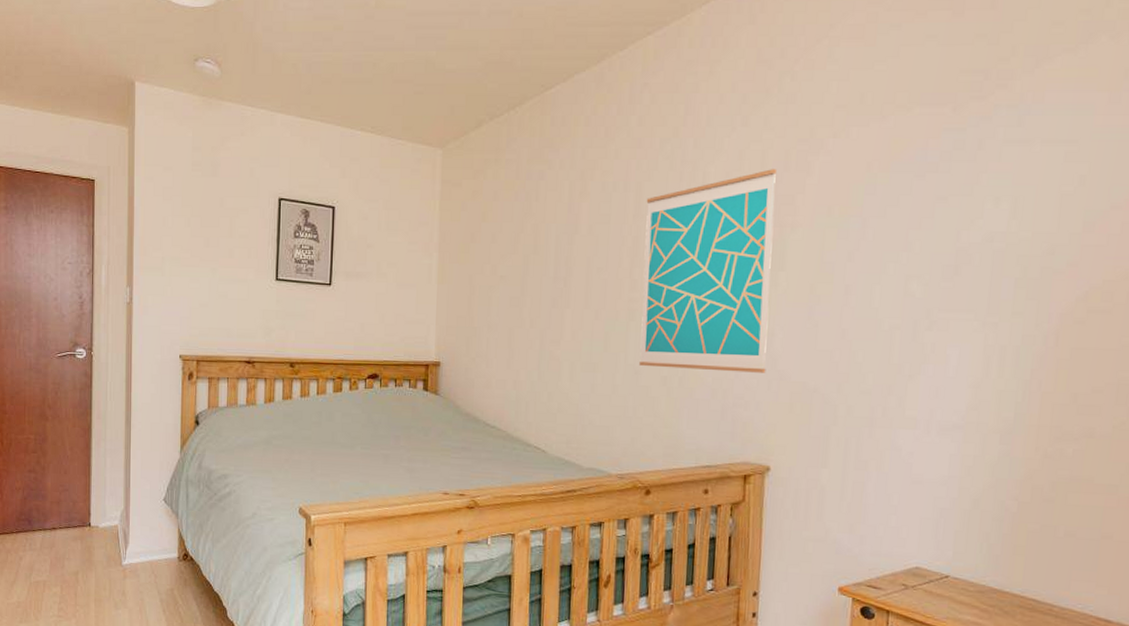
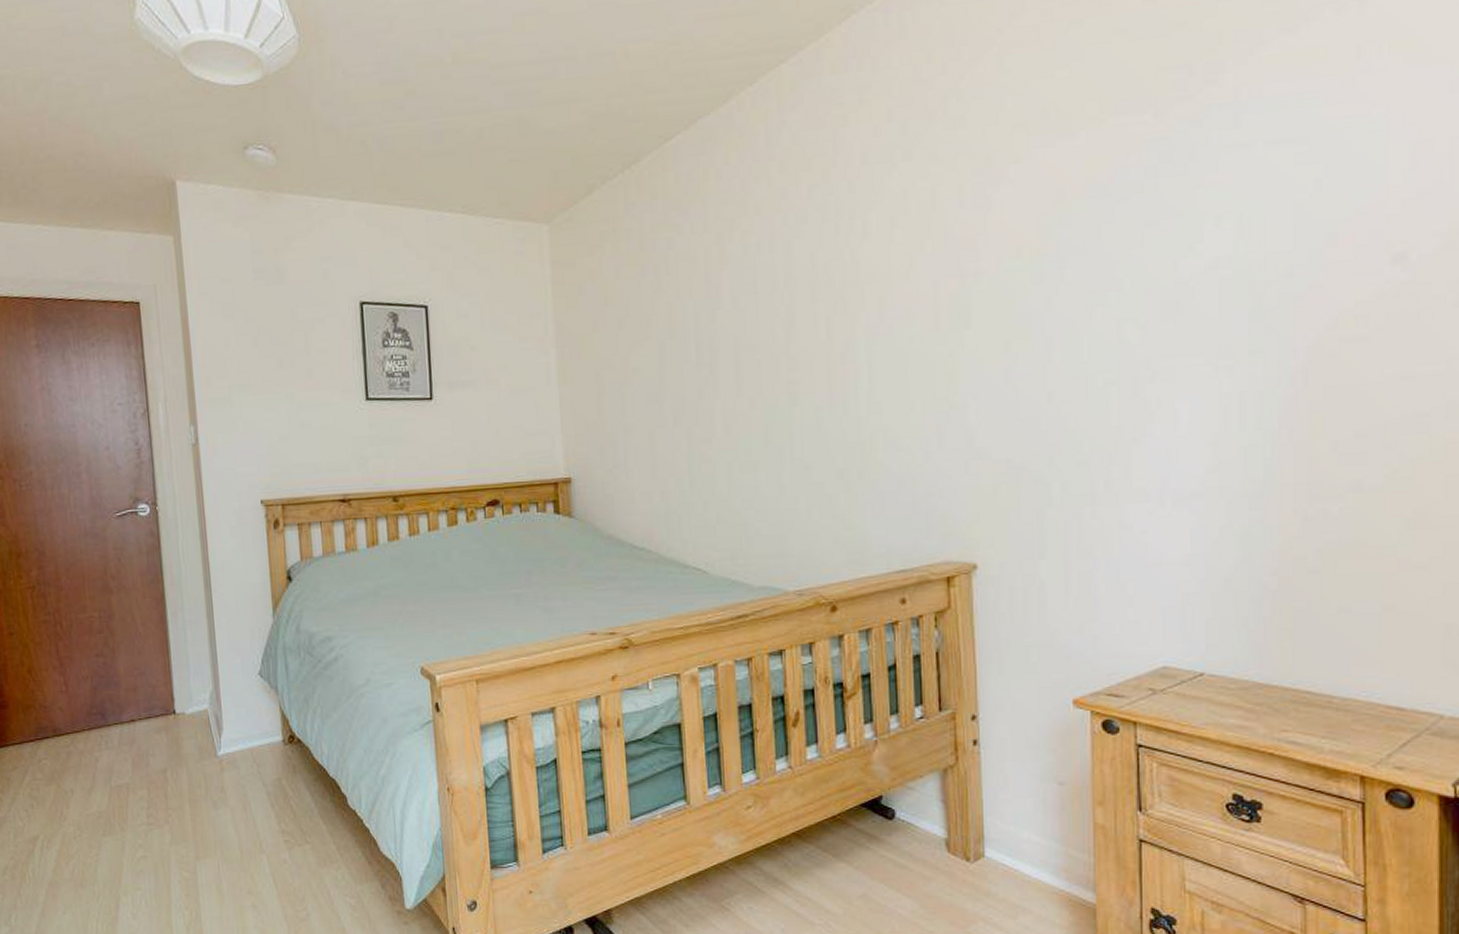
wall art: present [639,169,778,373] -> none [798,208,961,459]

